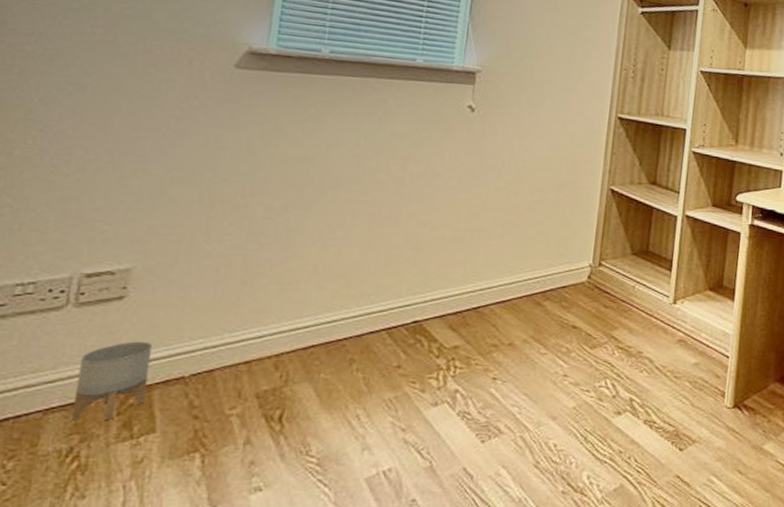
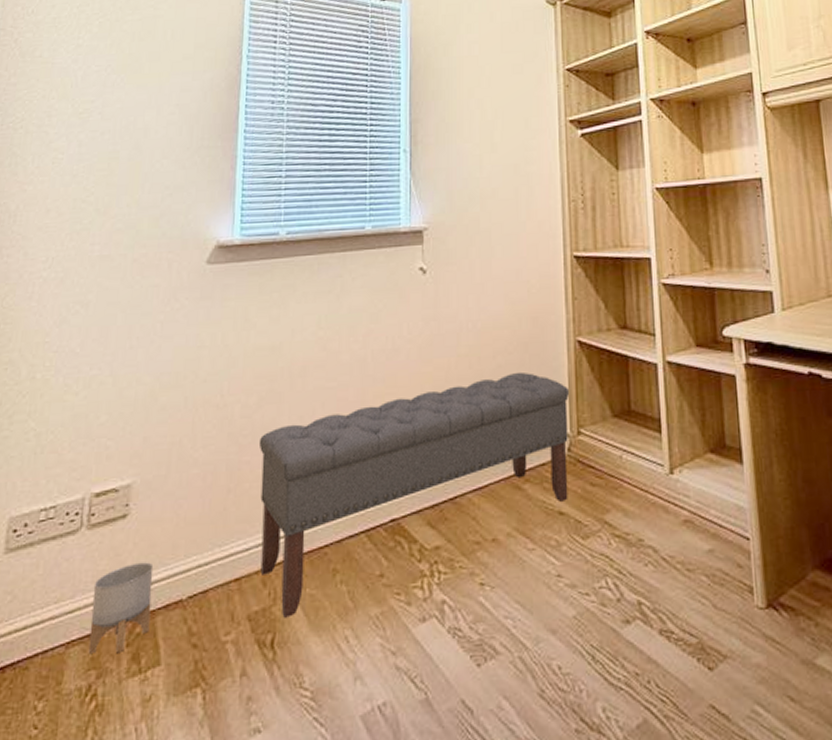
bench: none [273,208,597,397] -> present [258,371,570,618]

